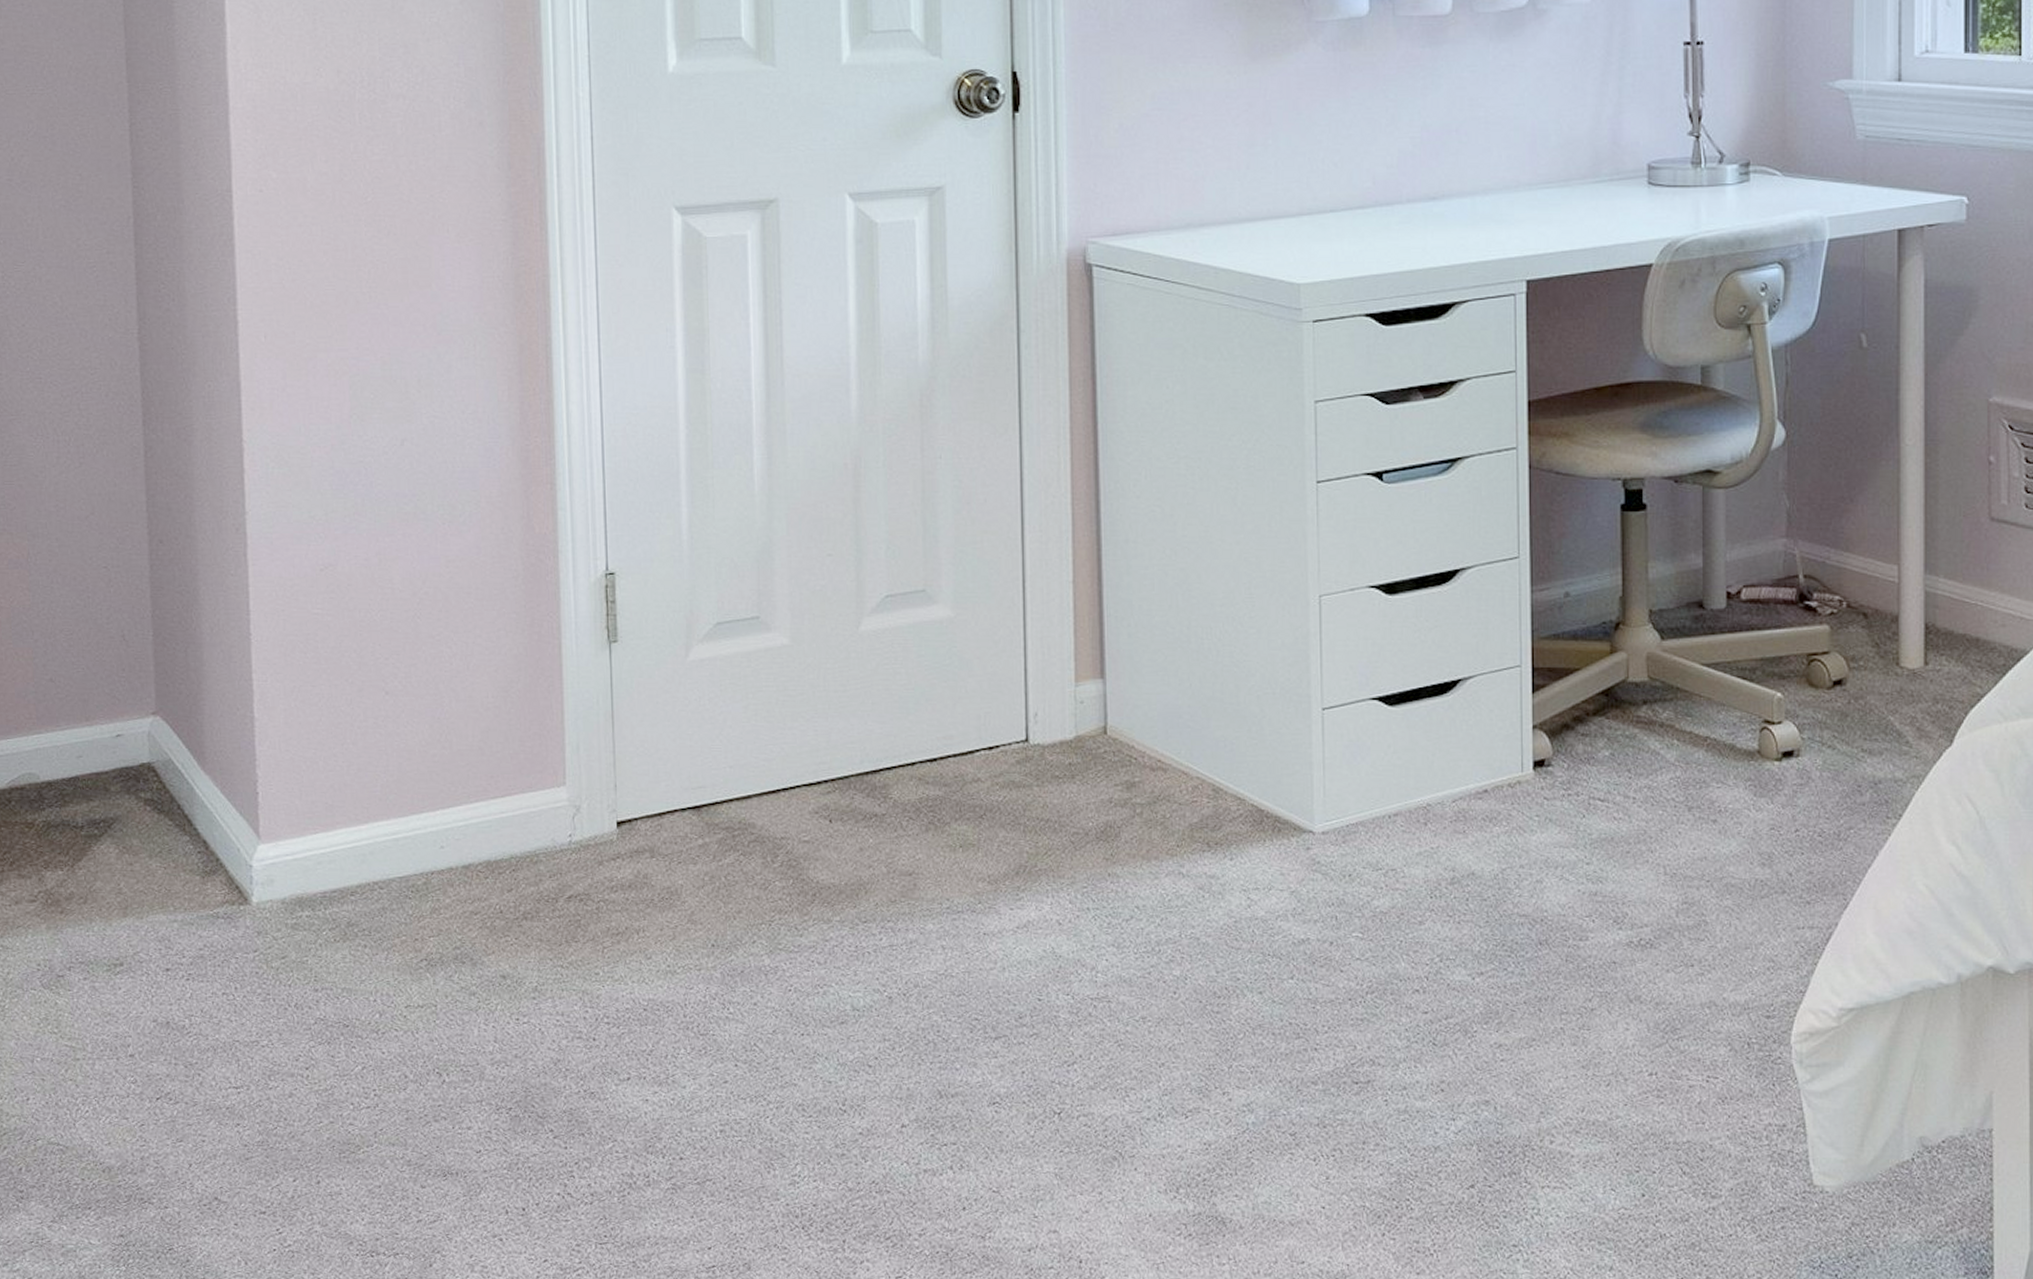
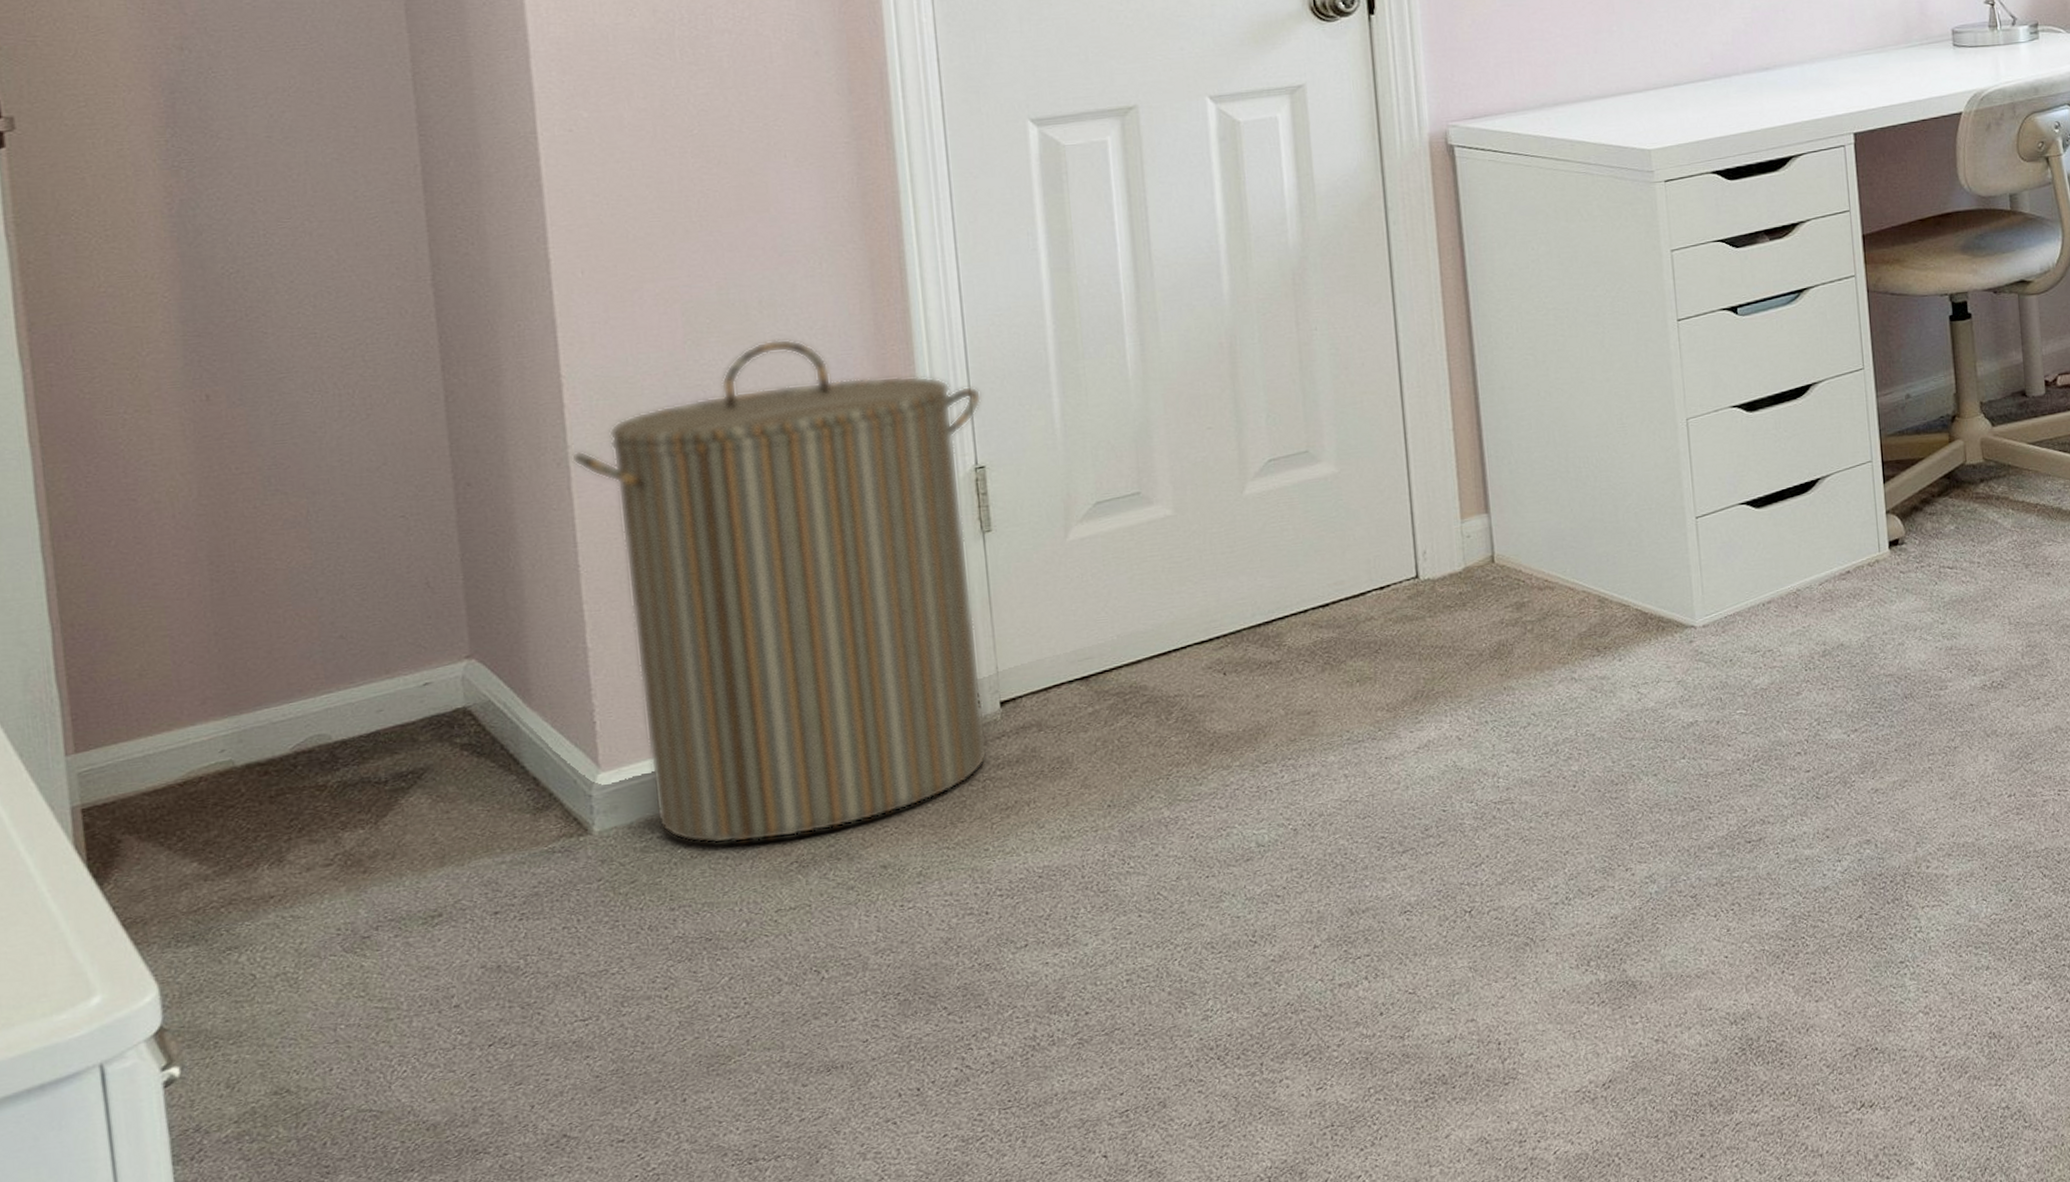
laundry hamper: none [248,421,615,933] -> present [570,338,989,844]

